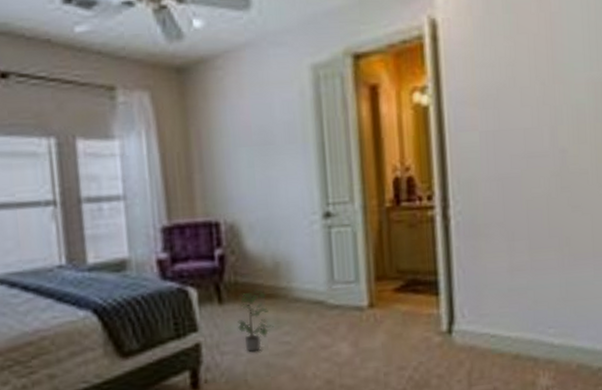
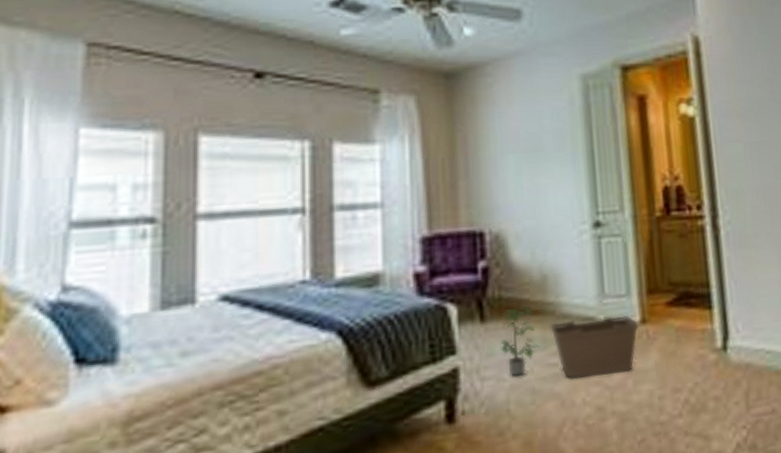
bicycle basket: none [282,299,367,356] -> present [550,314,639,379]

